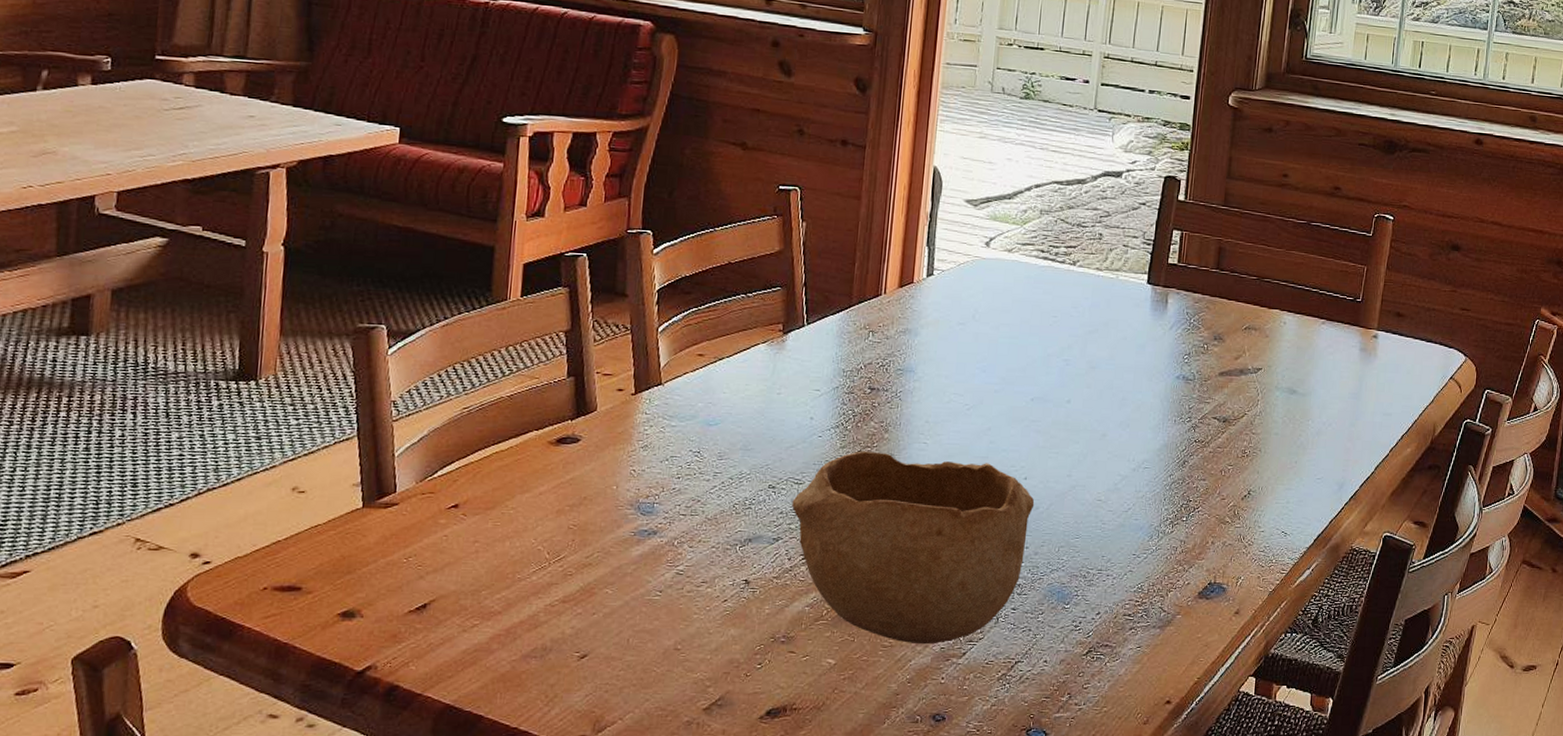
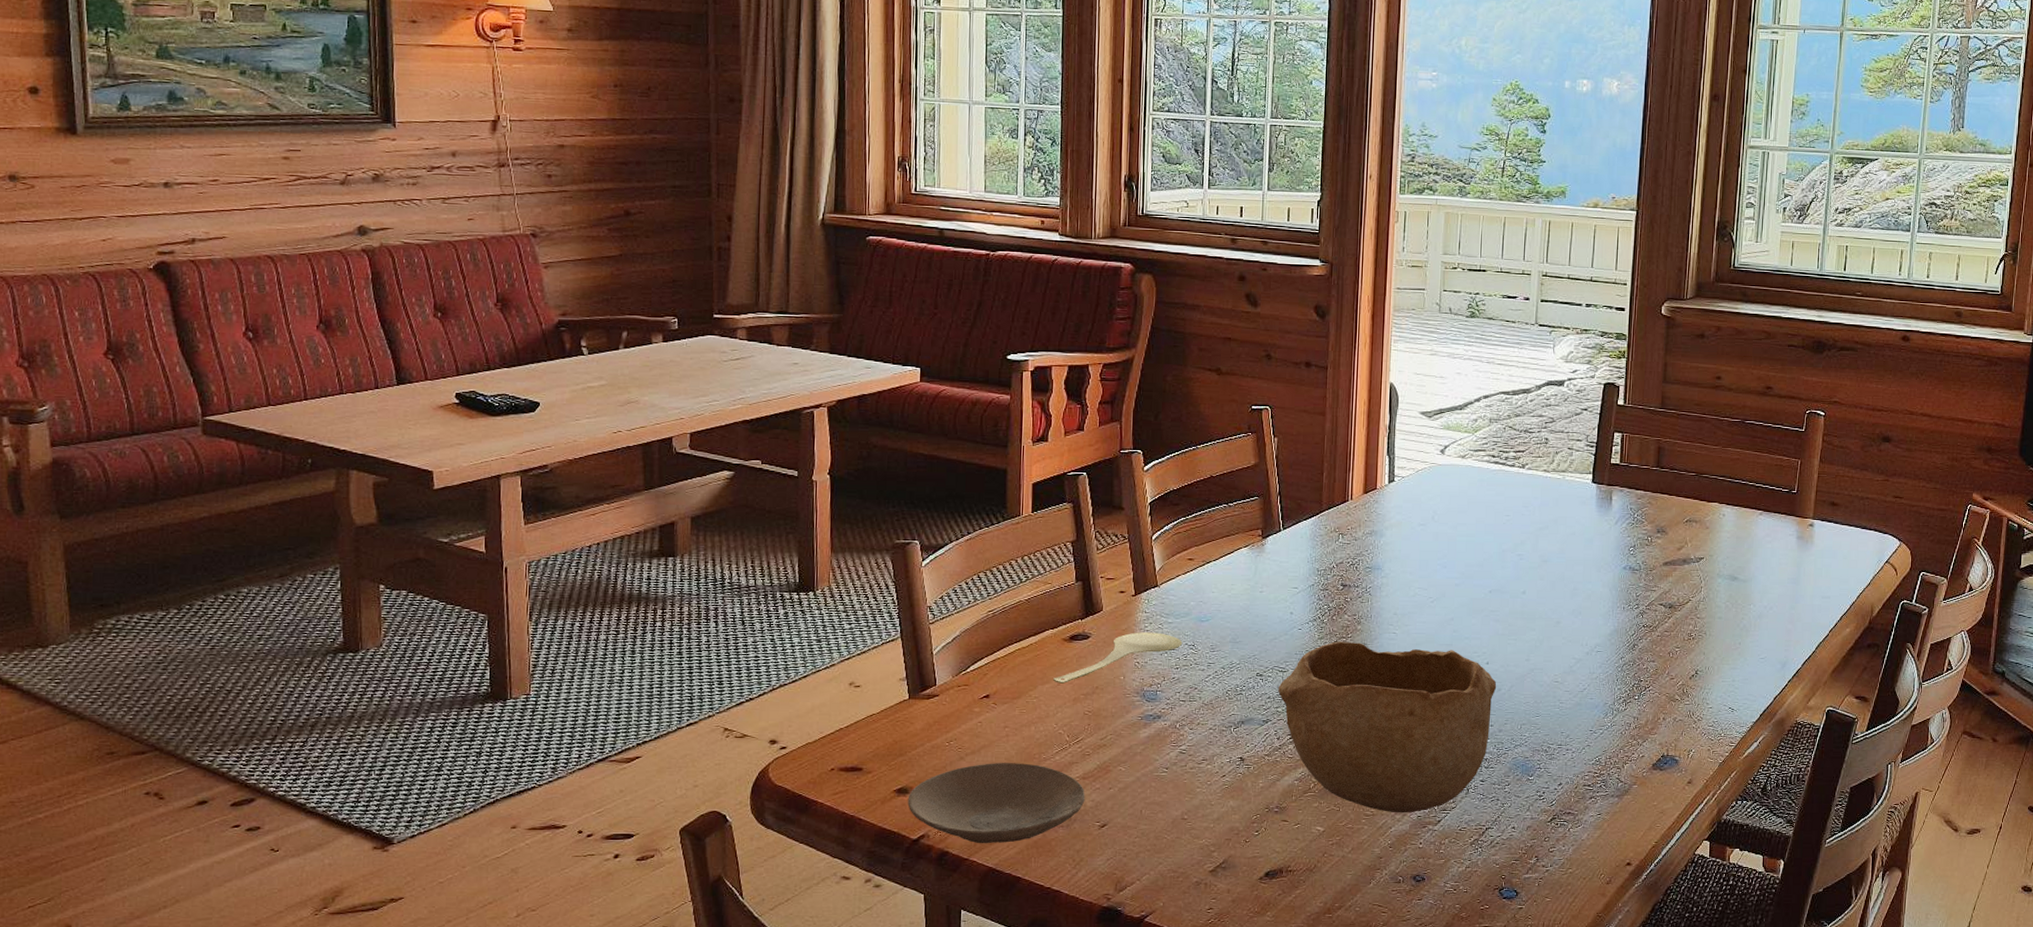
plate: none [353,583,564,677] -> present [907,763,1085,844]
spoon: none [535,436,687,493] -> present [1053,632,1183,683]

